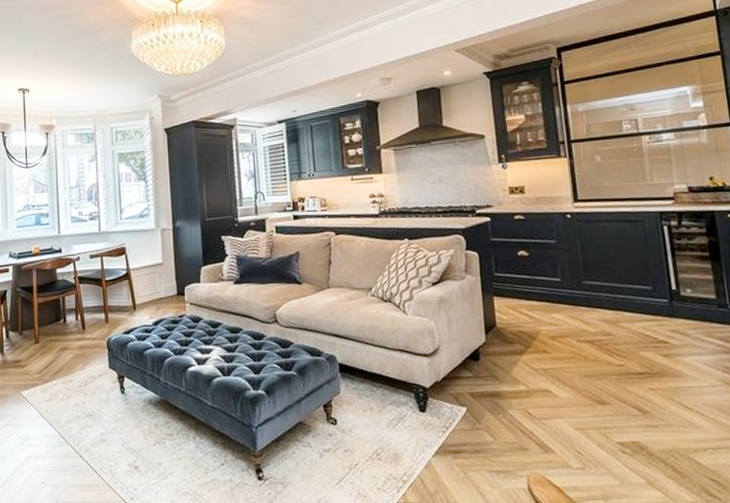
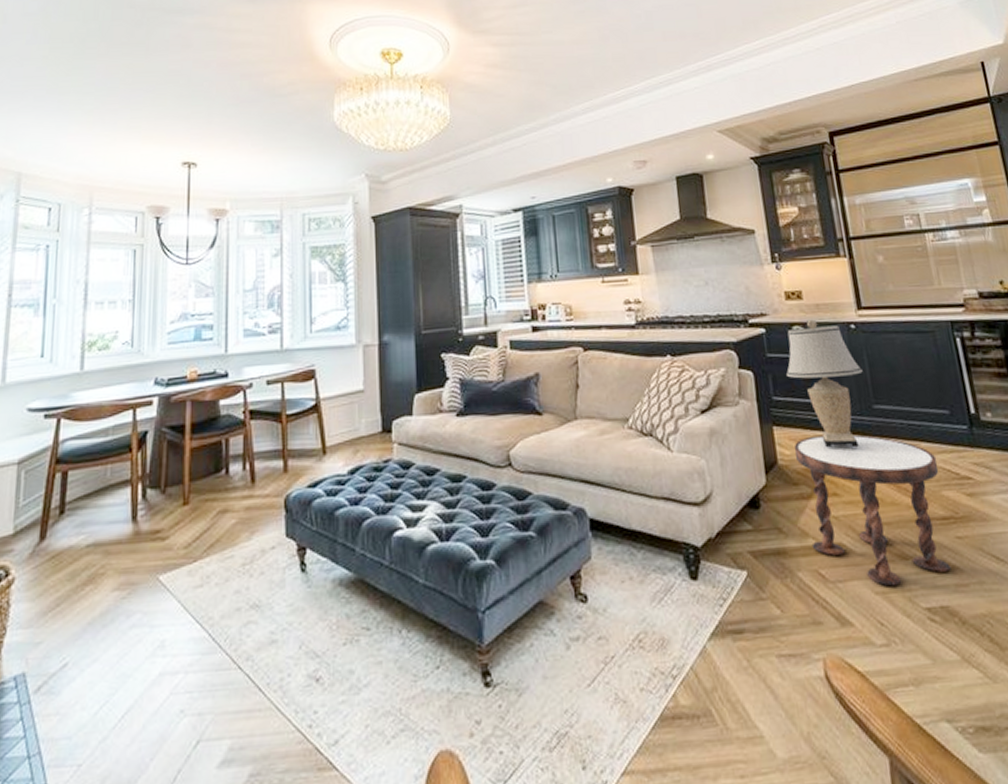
table lamp: none [507,210,575,315] -> present [786,319,863,448]
side table: none [511,304,643,425] -> present [794,434,951,587]

